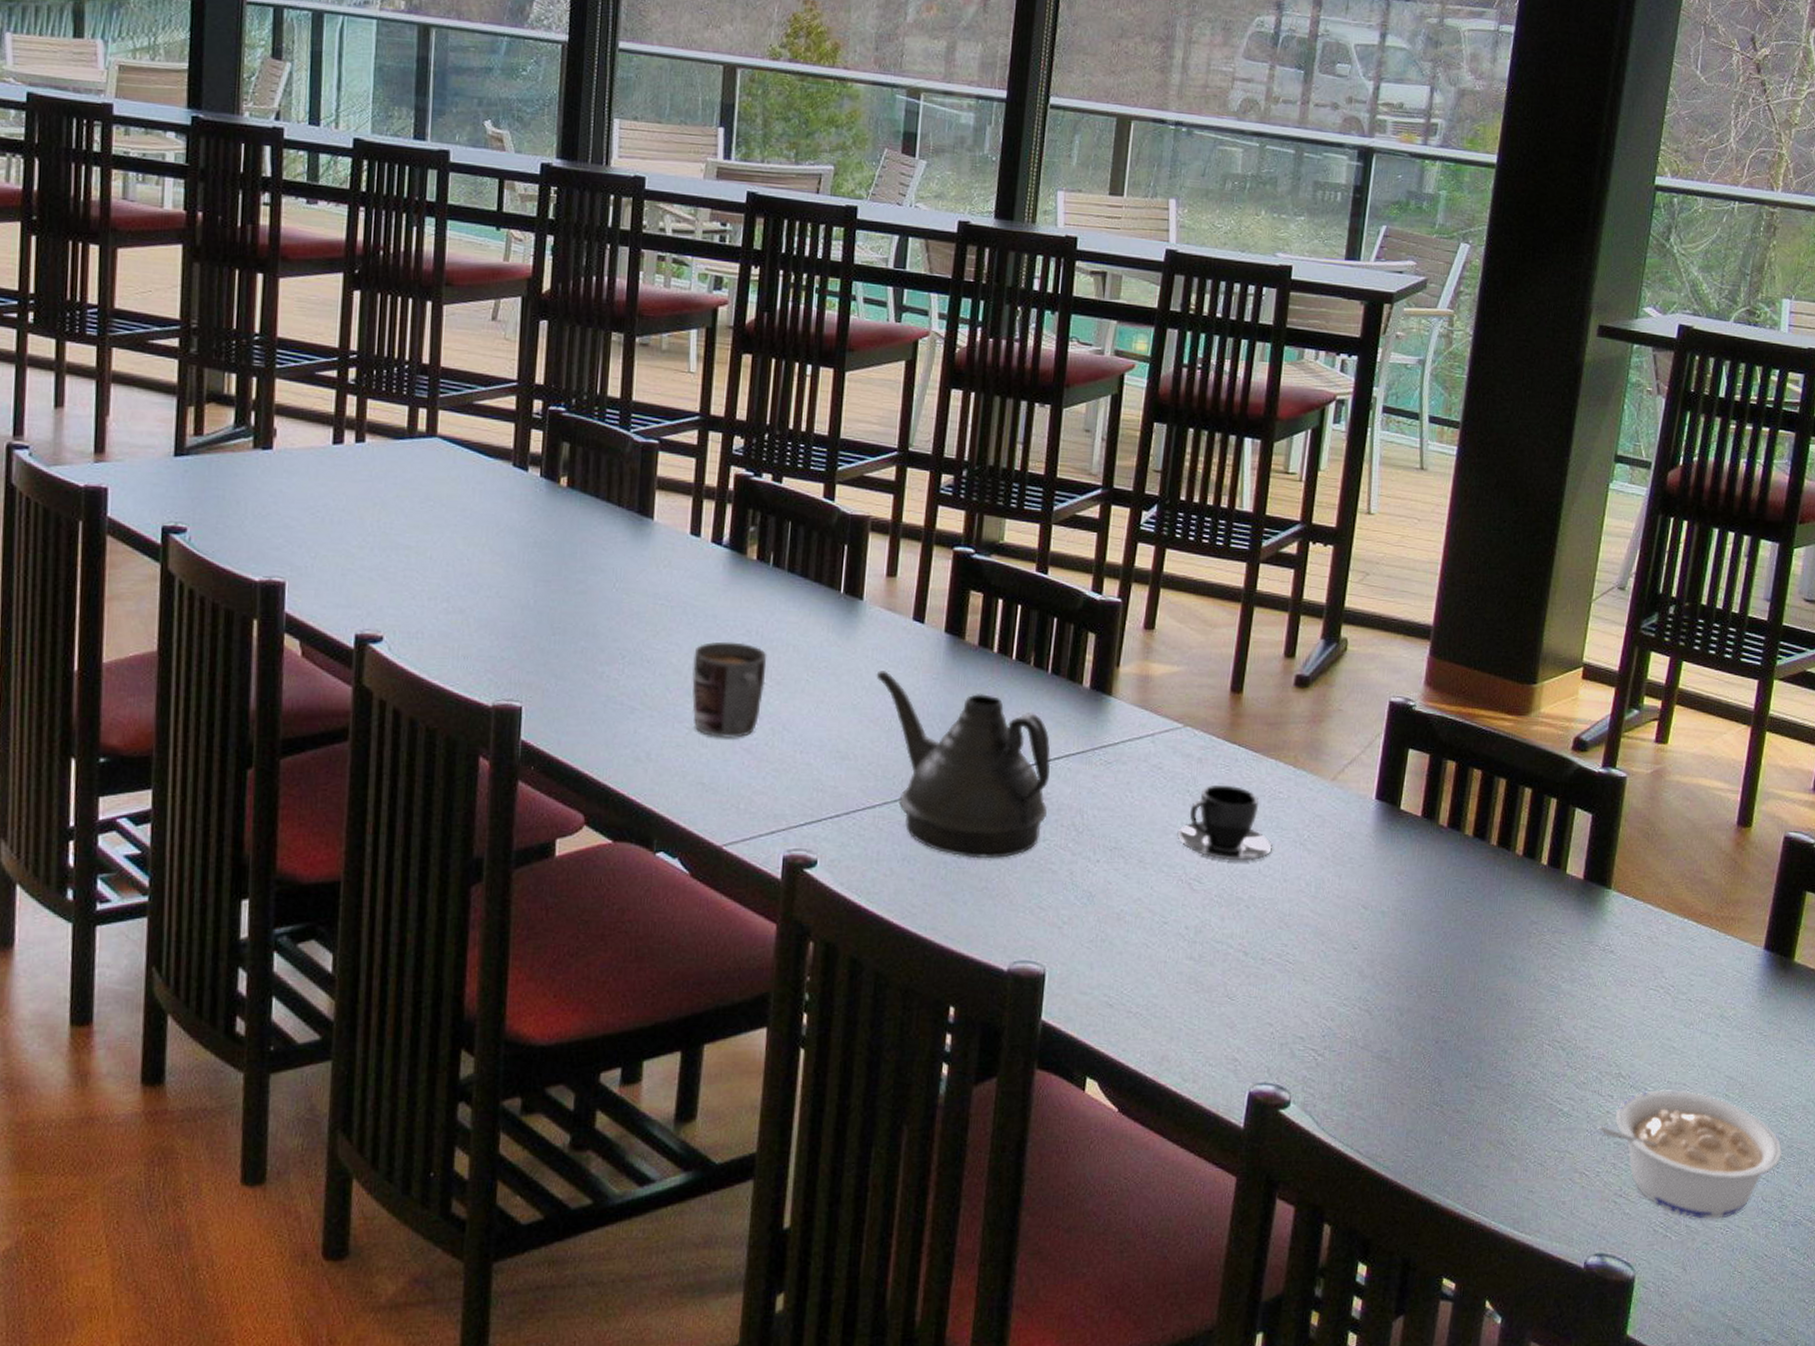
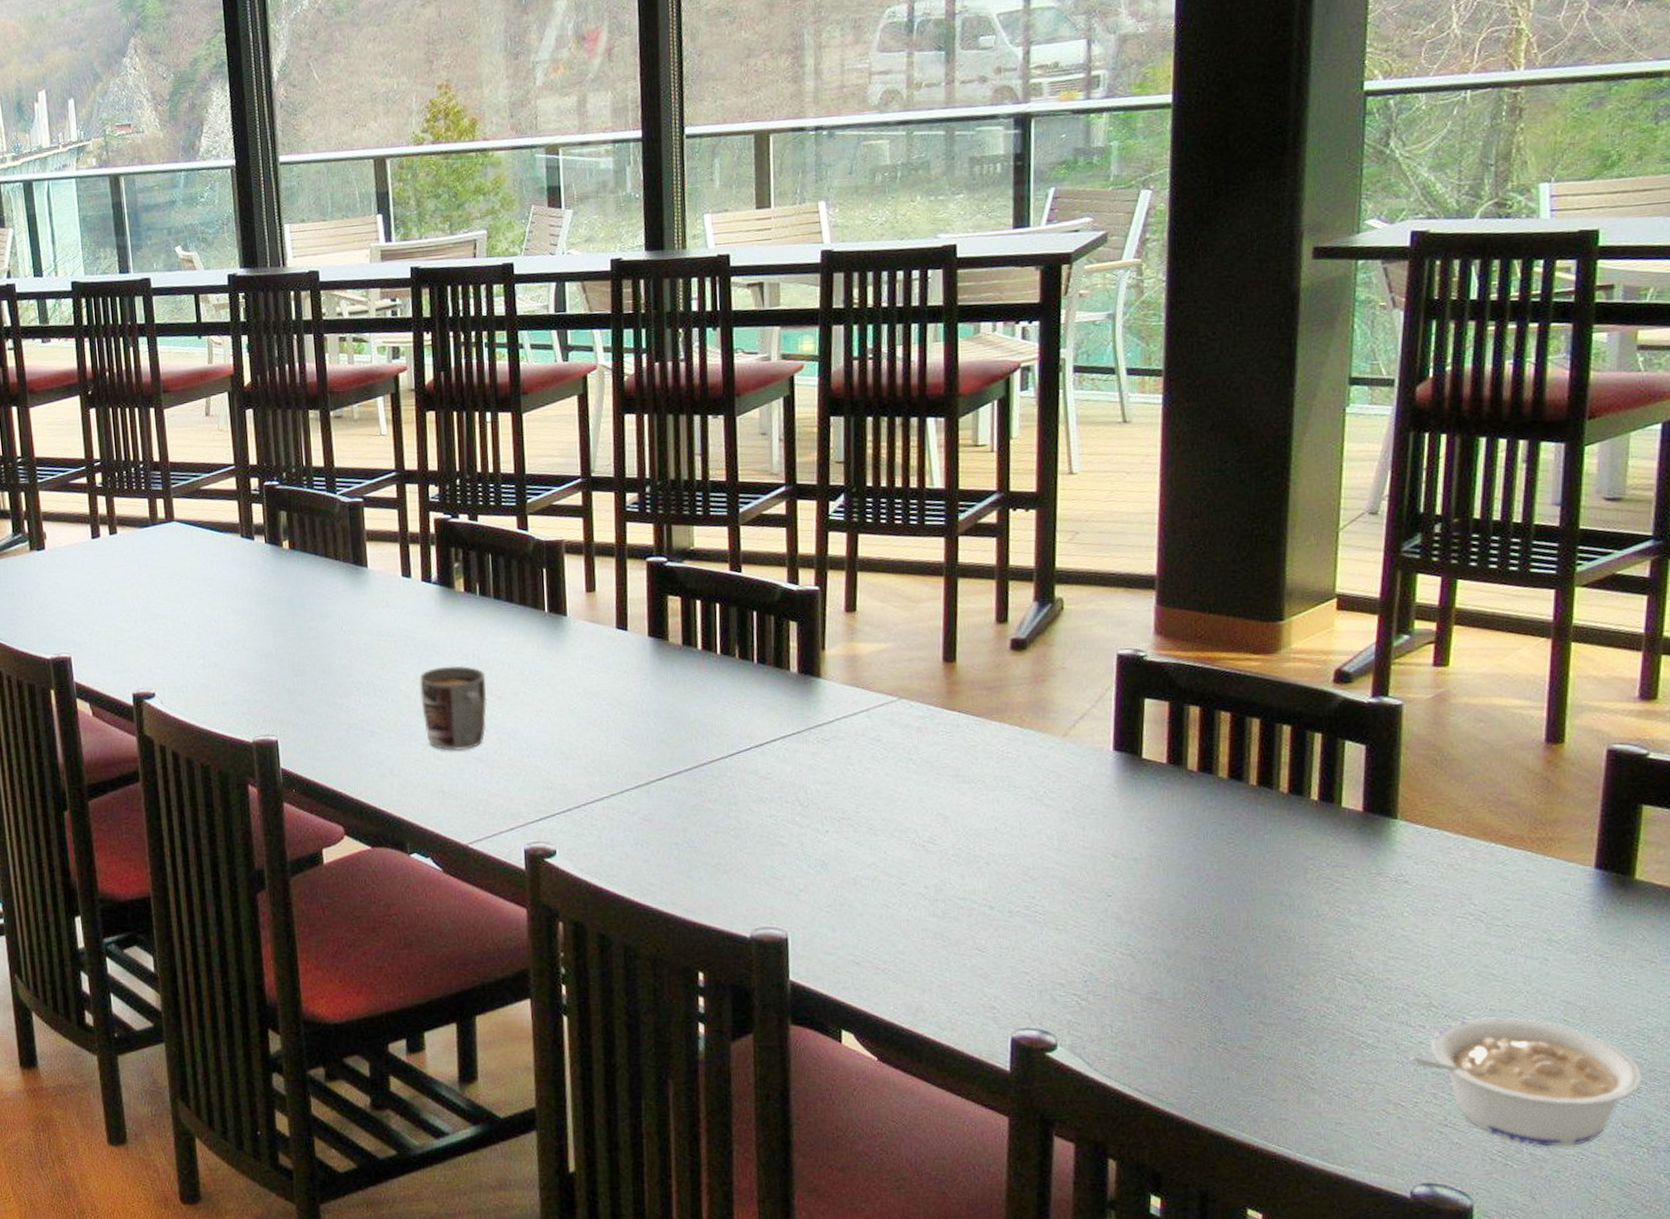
teapot: present [876,670,1051,859] -> none [588,677,770,838]
teacup: present [1177,784,1272,861] -> none [905,750,1007,821]

